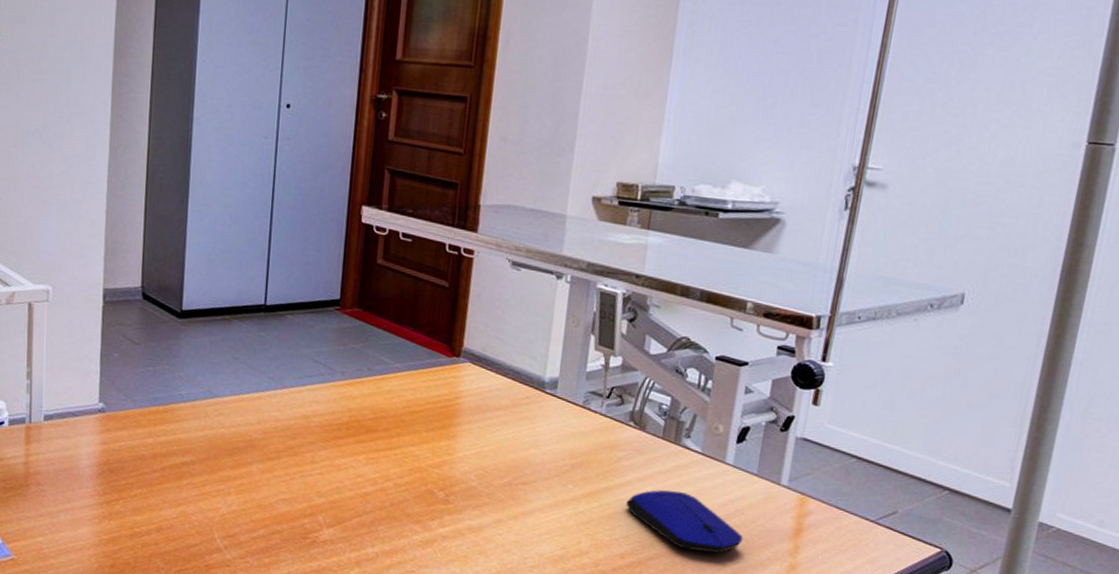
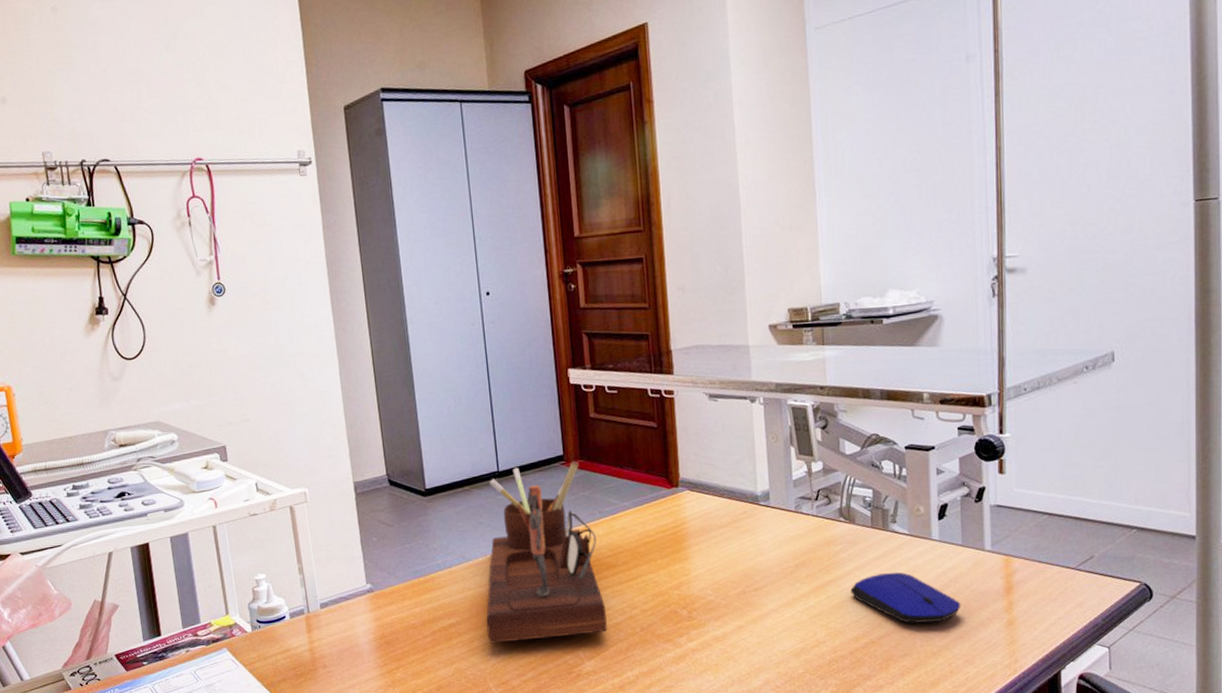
desk organizer: none [222,304,360,501] -> present [486,461,607,644]

